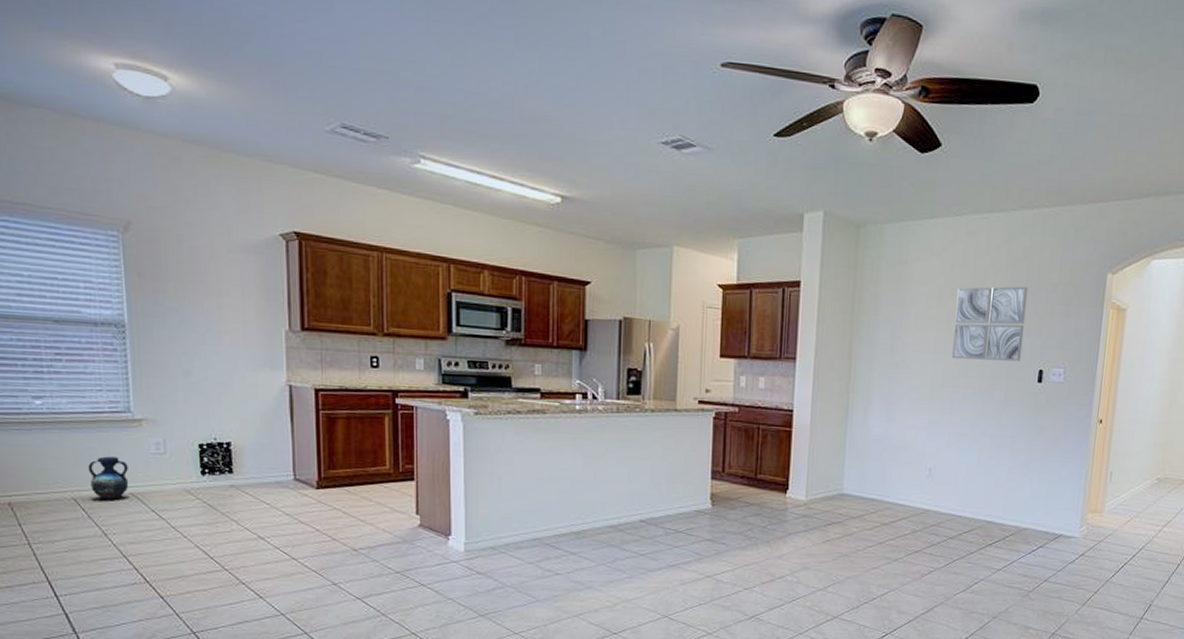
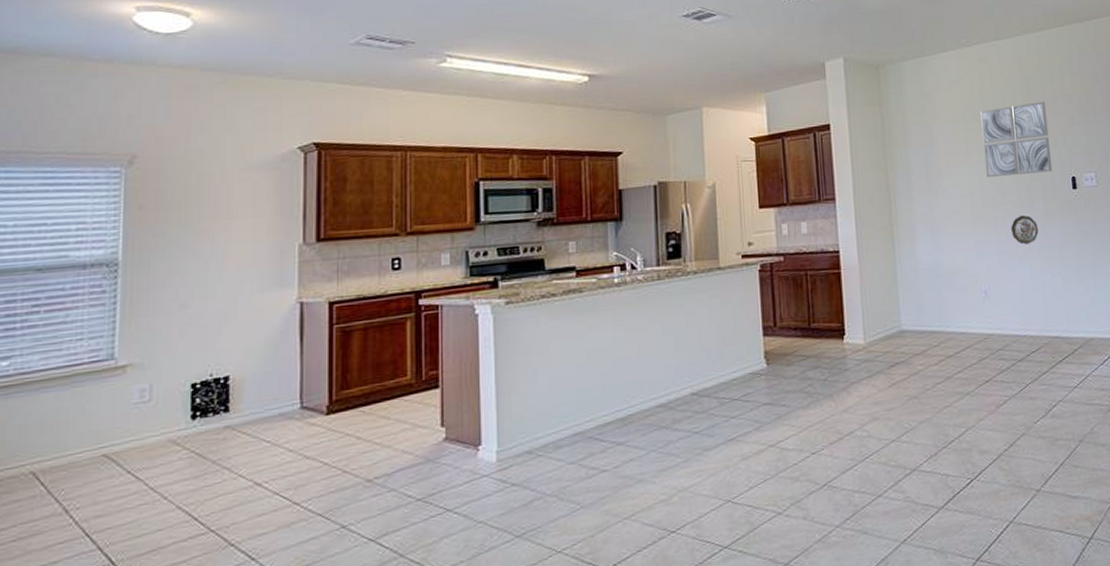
vase: present [88,456,129,500] -> none [55,413,104,468]
decorative plate: none [966,401,995,431] -> present [1011,215,1039,245]

